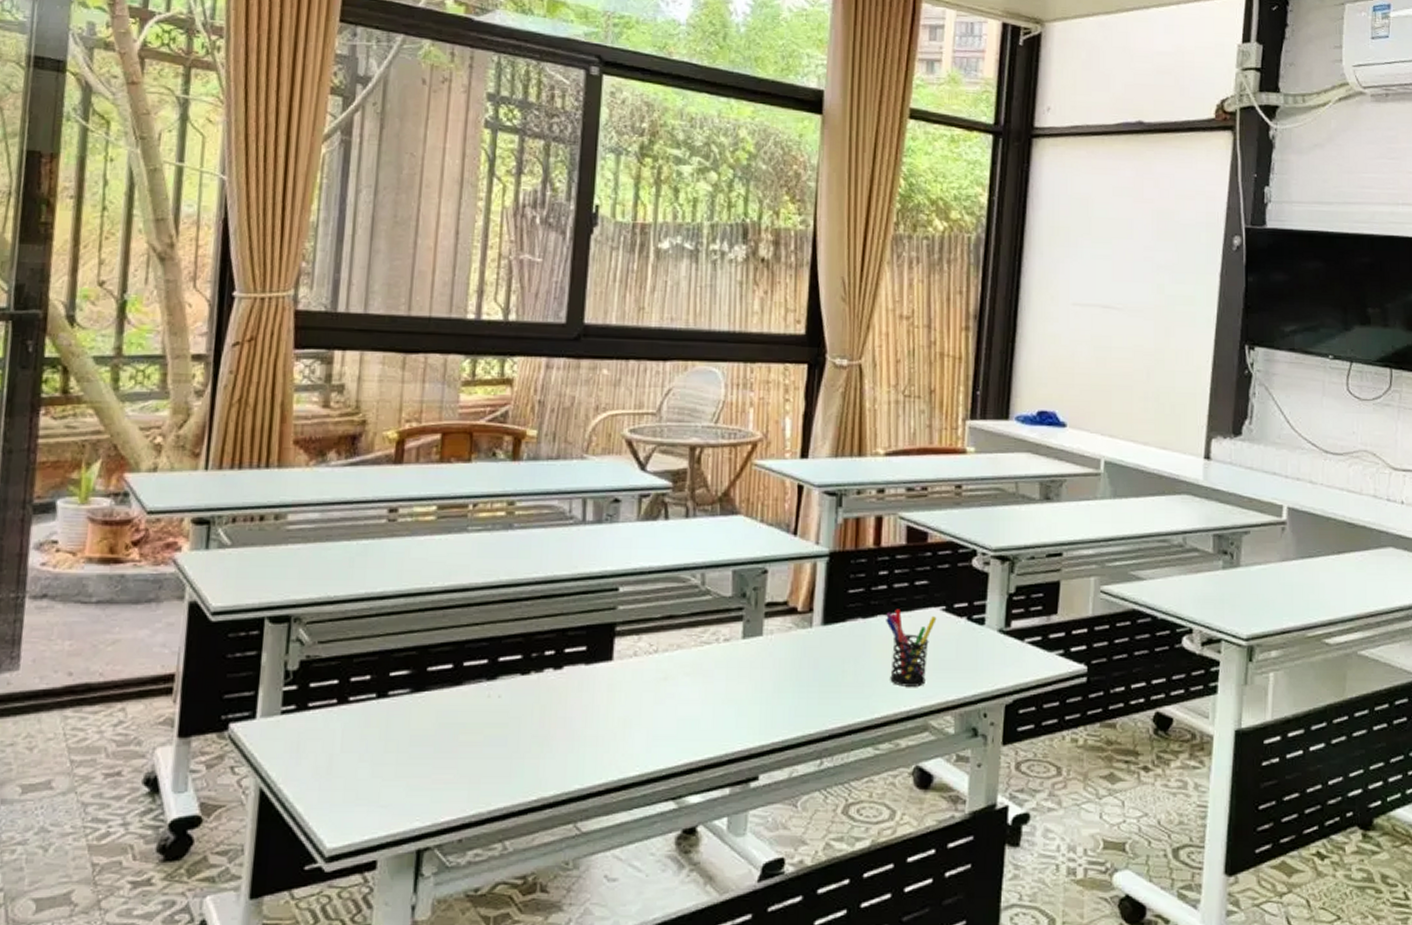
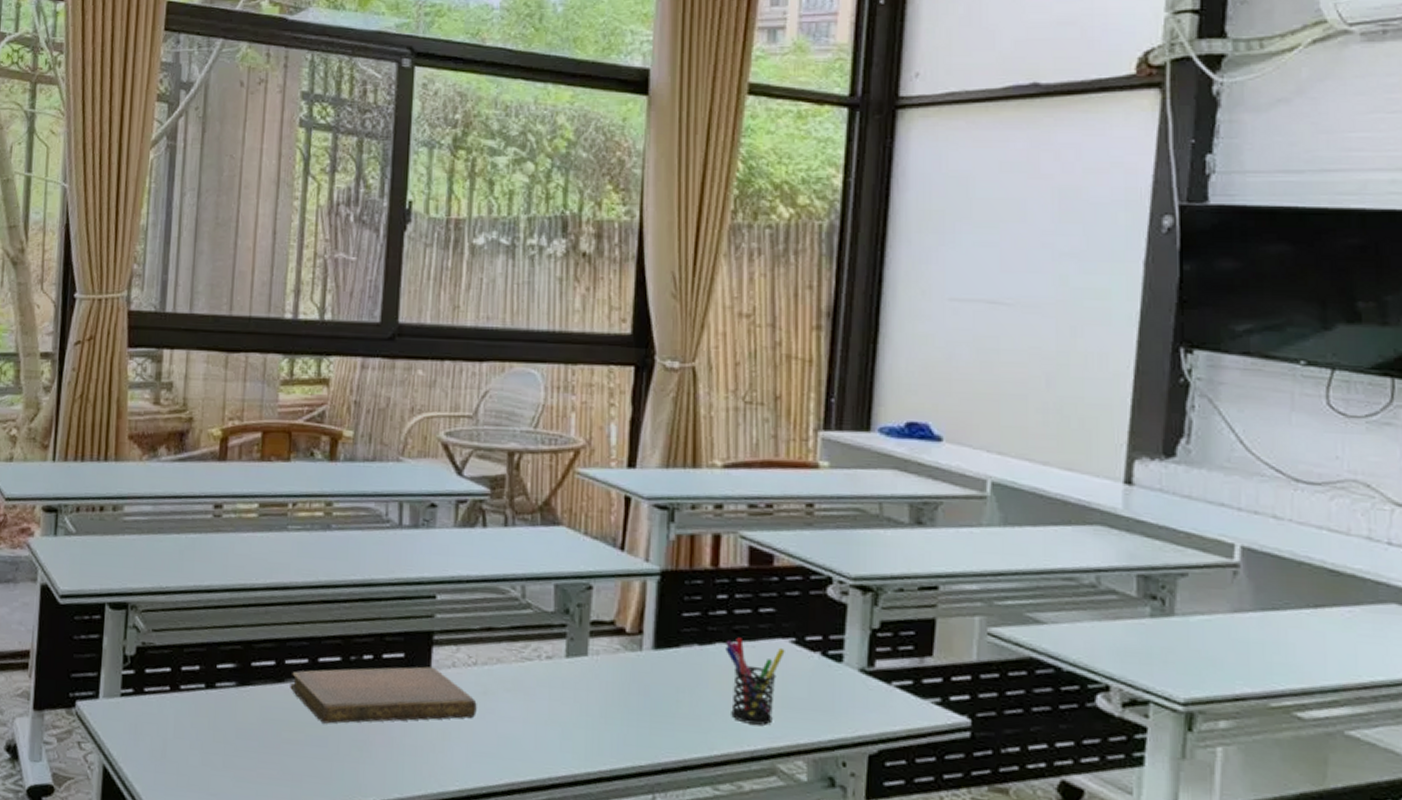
notebook: none [468,658,658,723] -> present [290,666,477,724]

